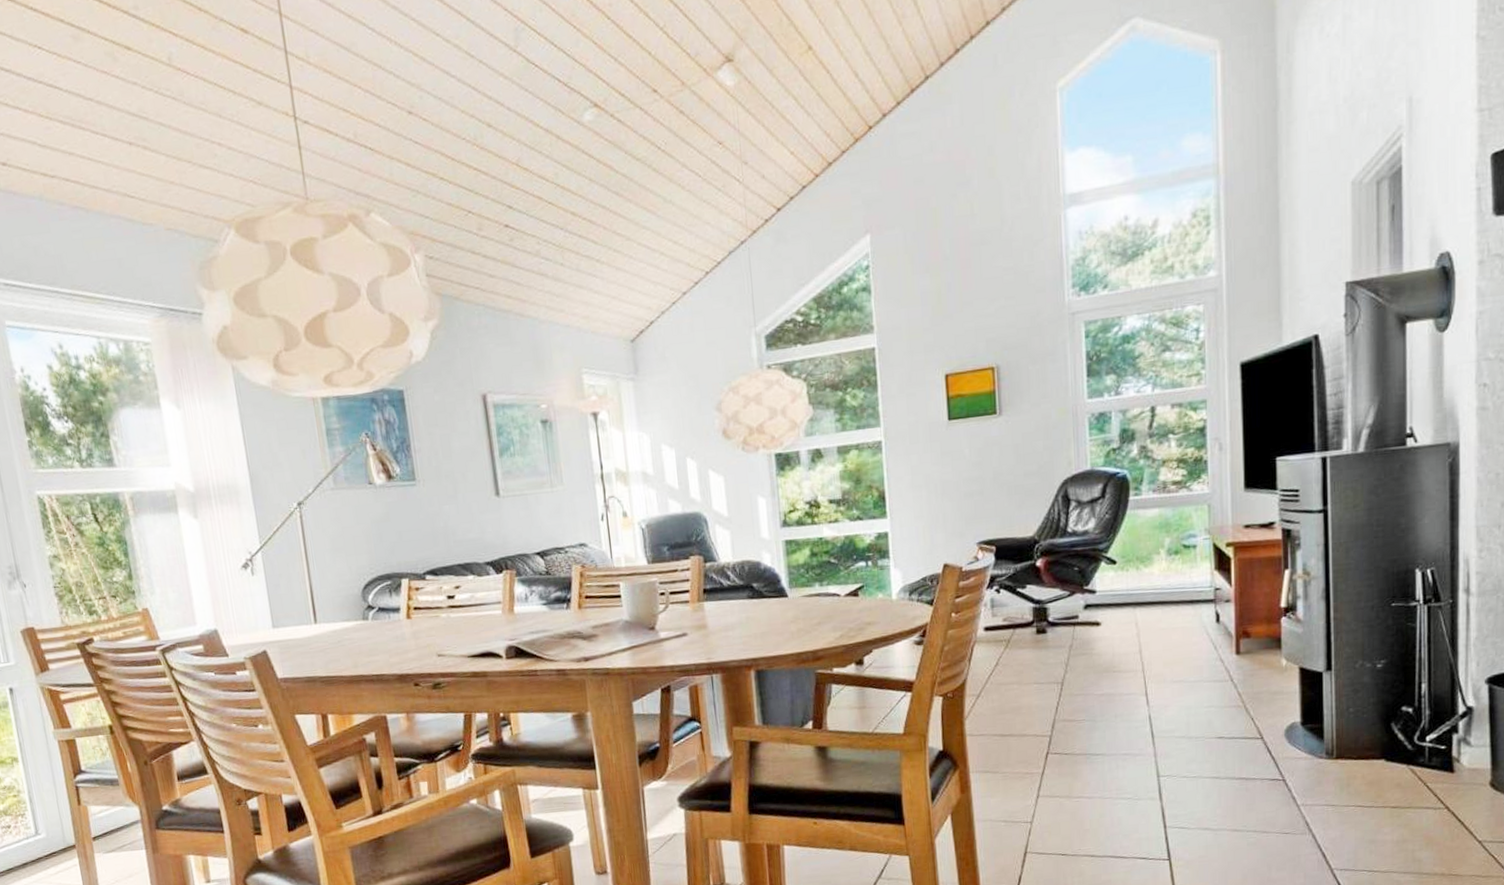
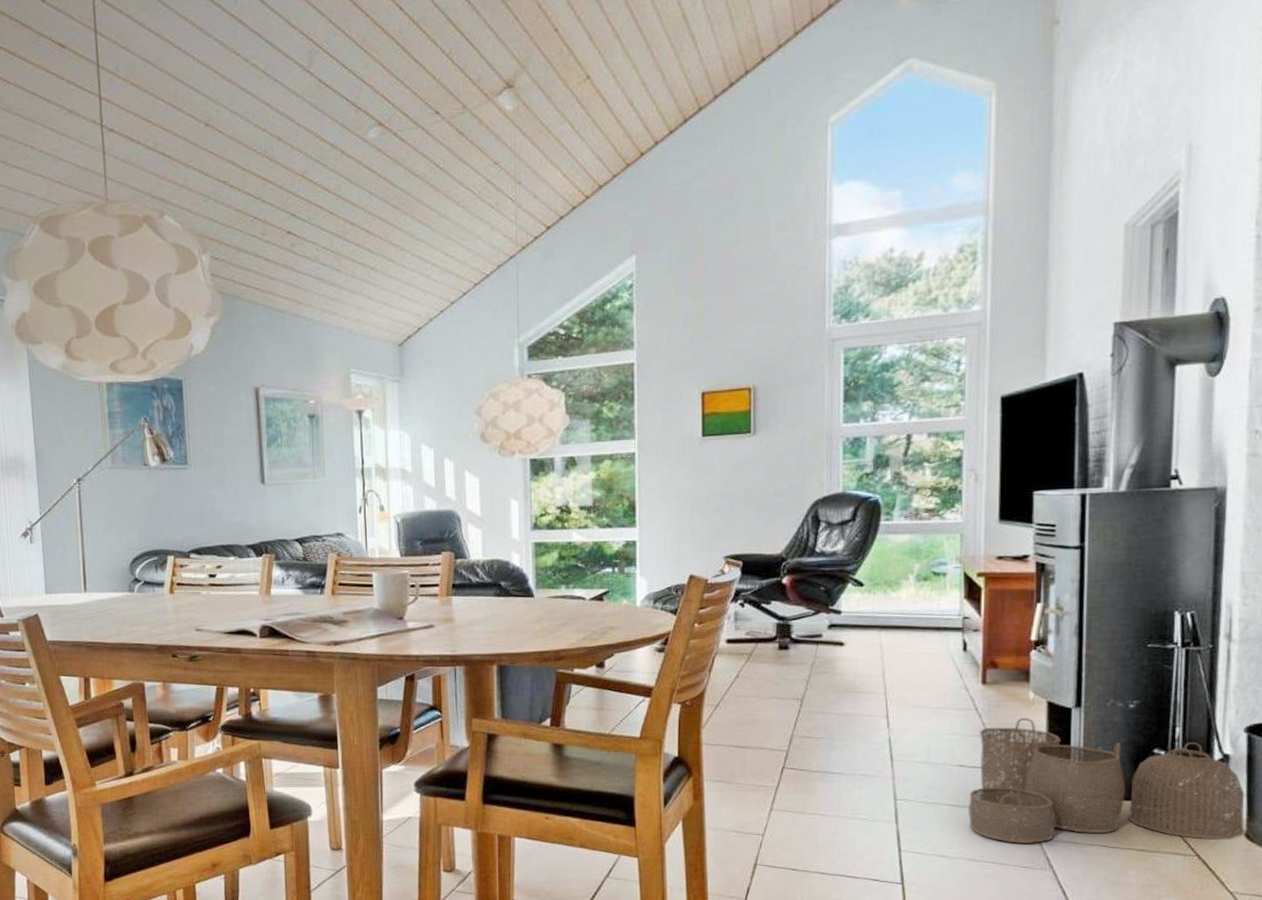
woven basket: none [1228,685,1490,811] -> present [967,718,1245,843]

